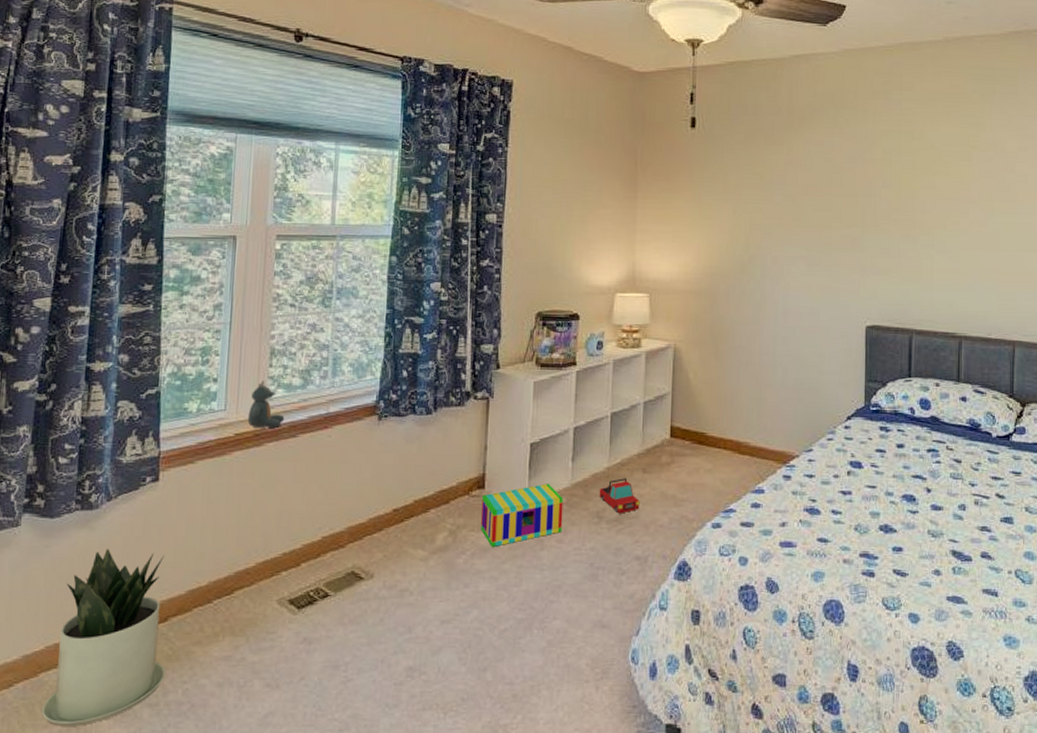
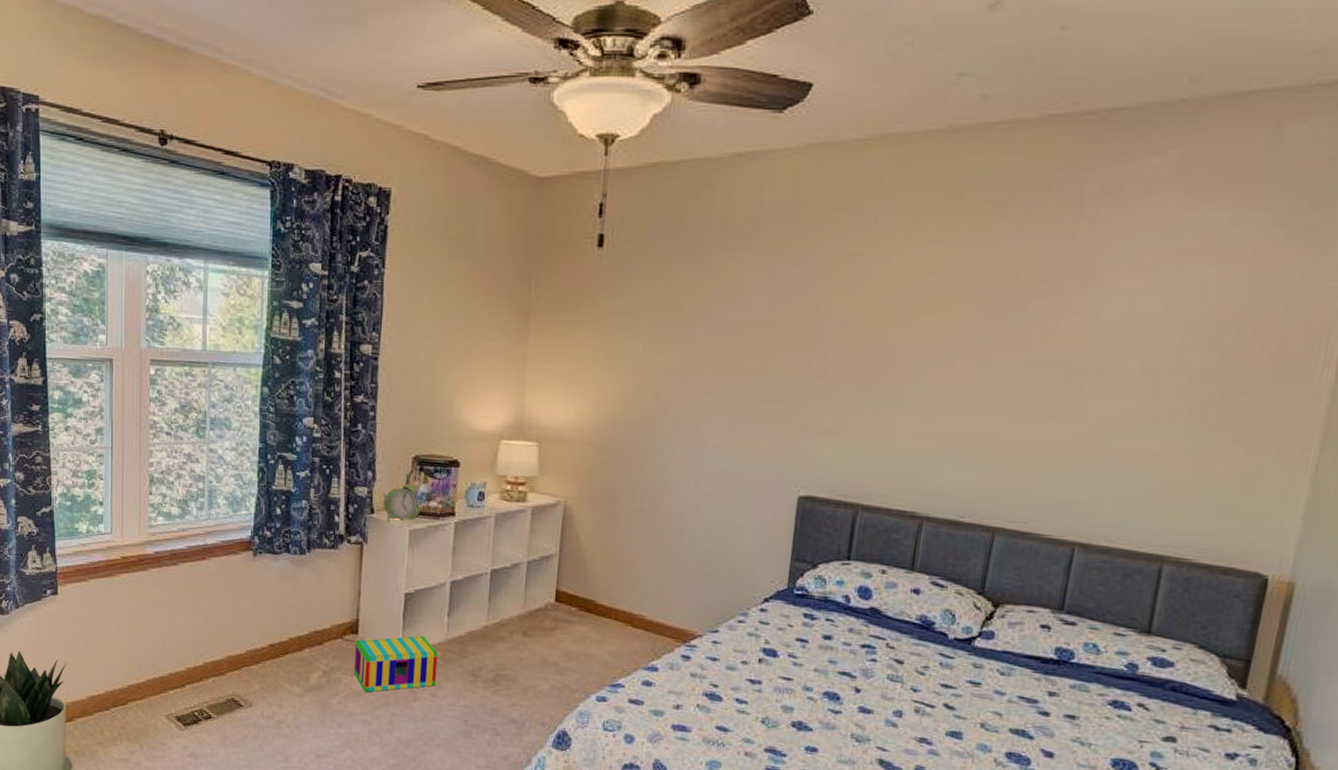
stuffed animal: present [247,380,285,428] -> none [132,506,166,555]
alarm clock: none [508,338,545,376] -> present [383,484,421,522]
toy truck: present [599,478,640,514] -> none [475,639,519,675]

